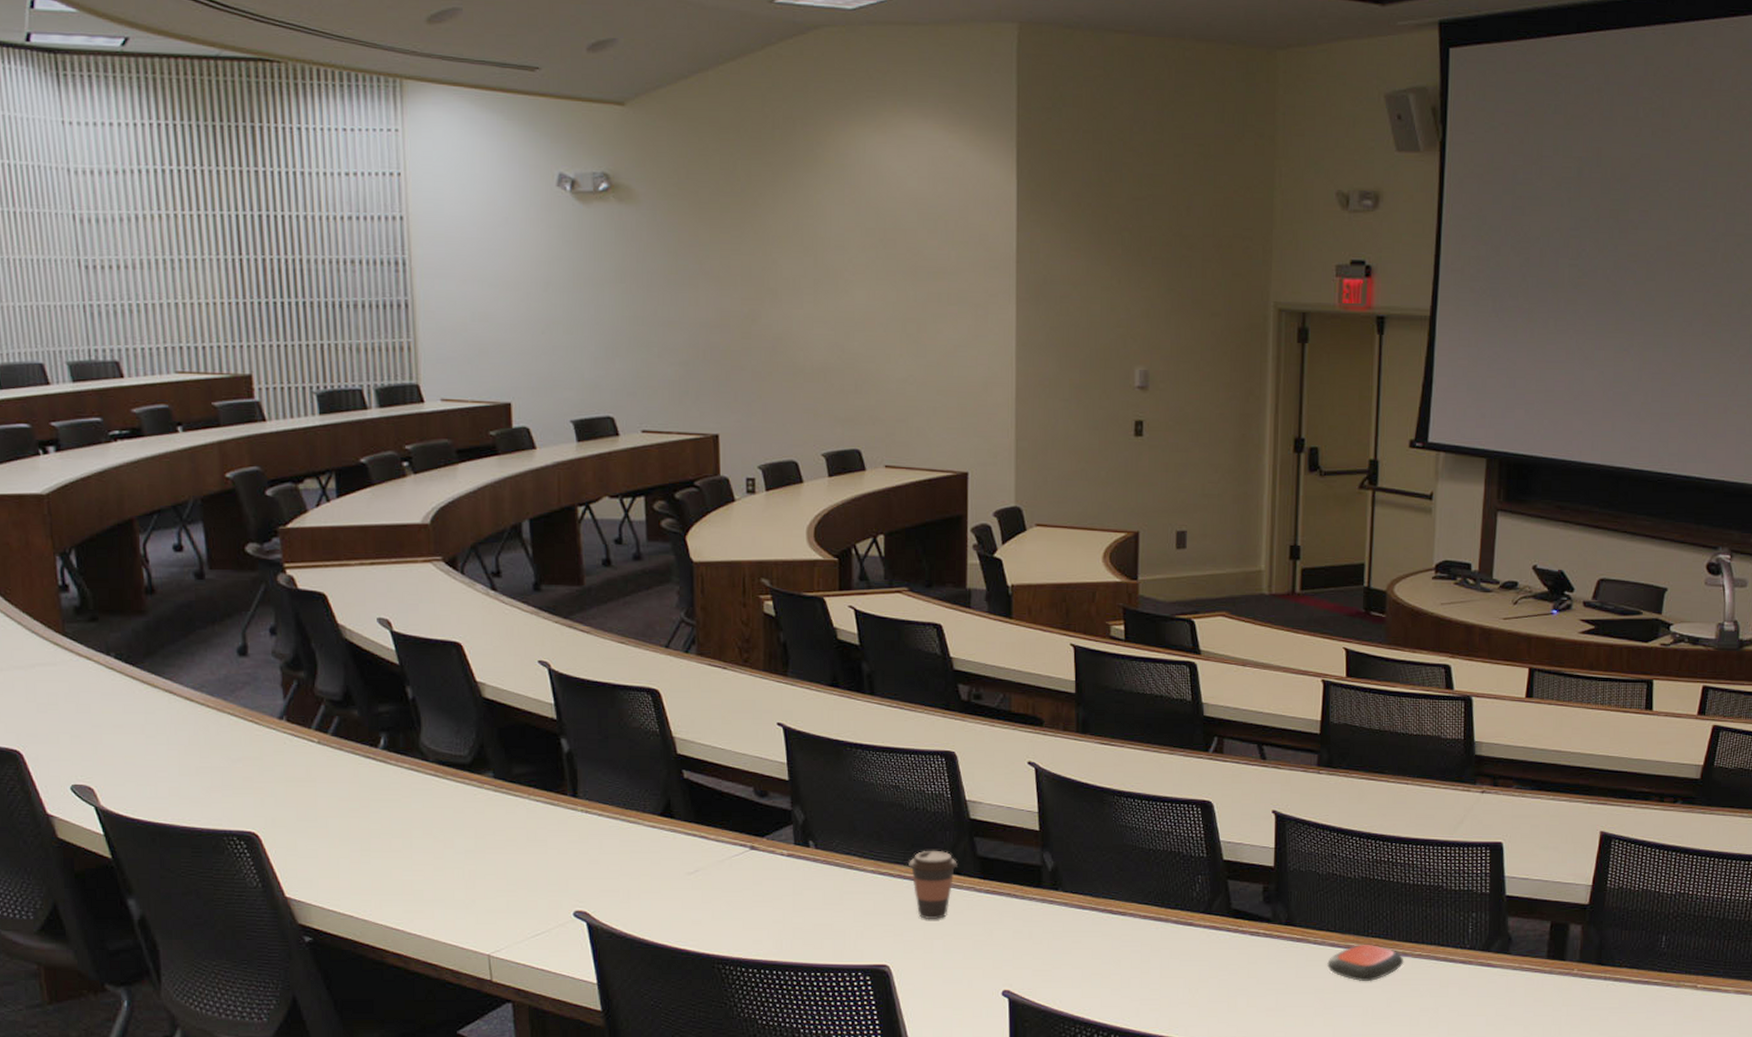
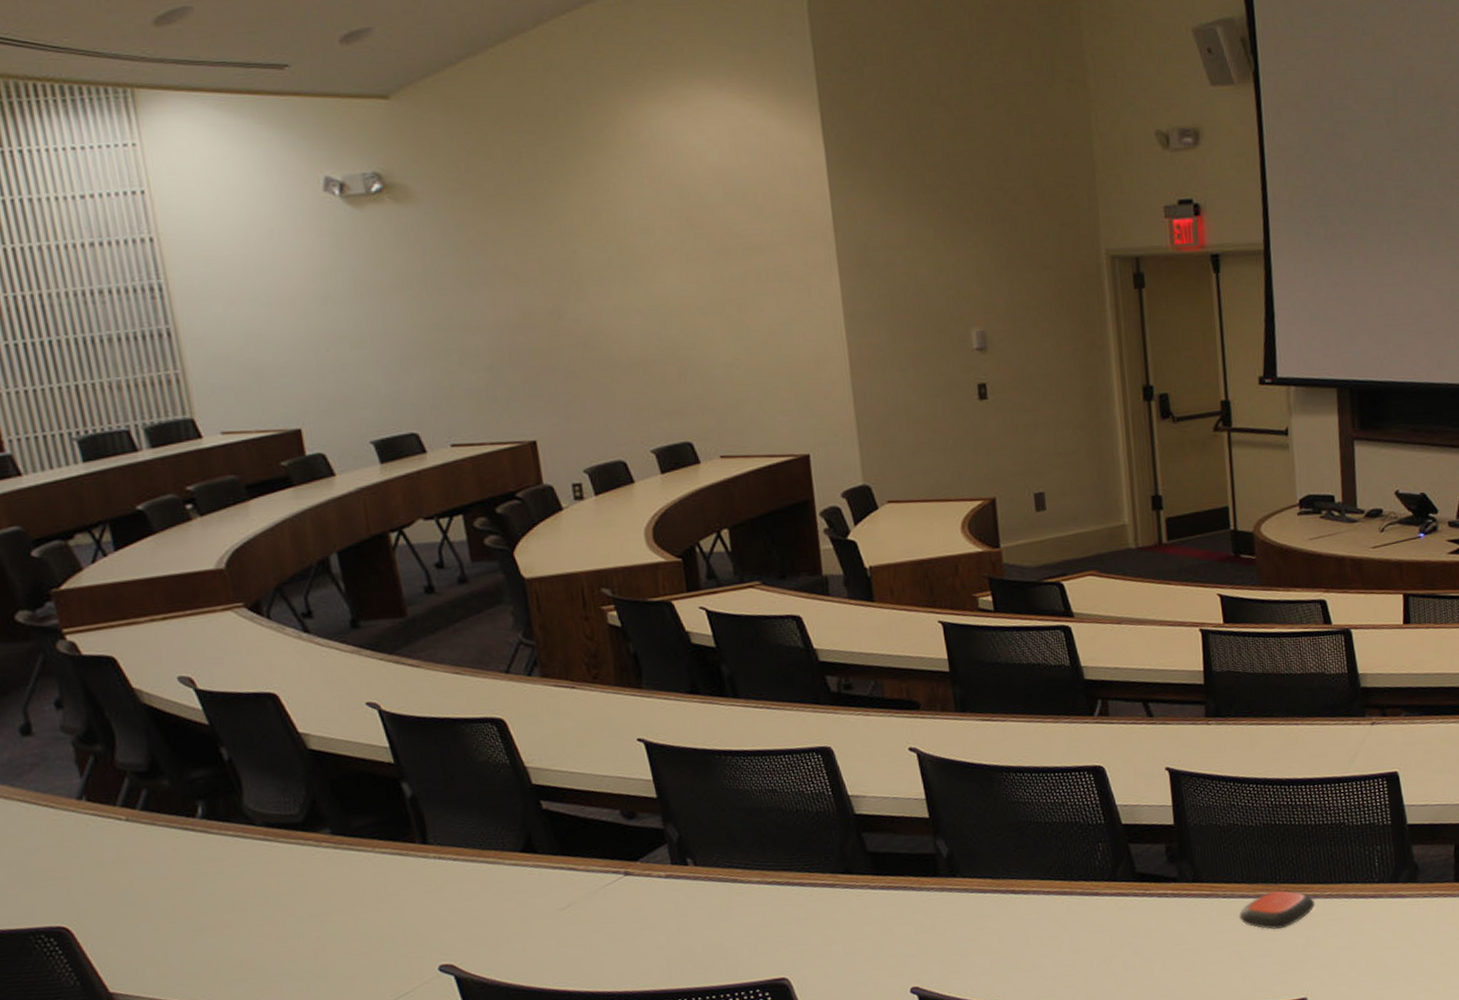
coffee cup: present [909,851,957,920] -> none [796,851,848,925]

